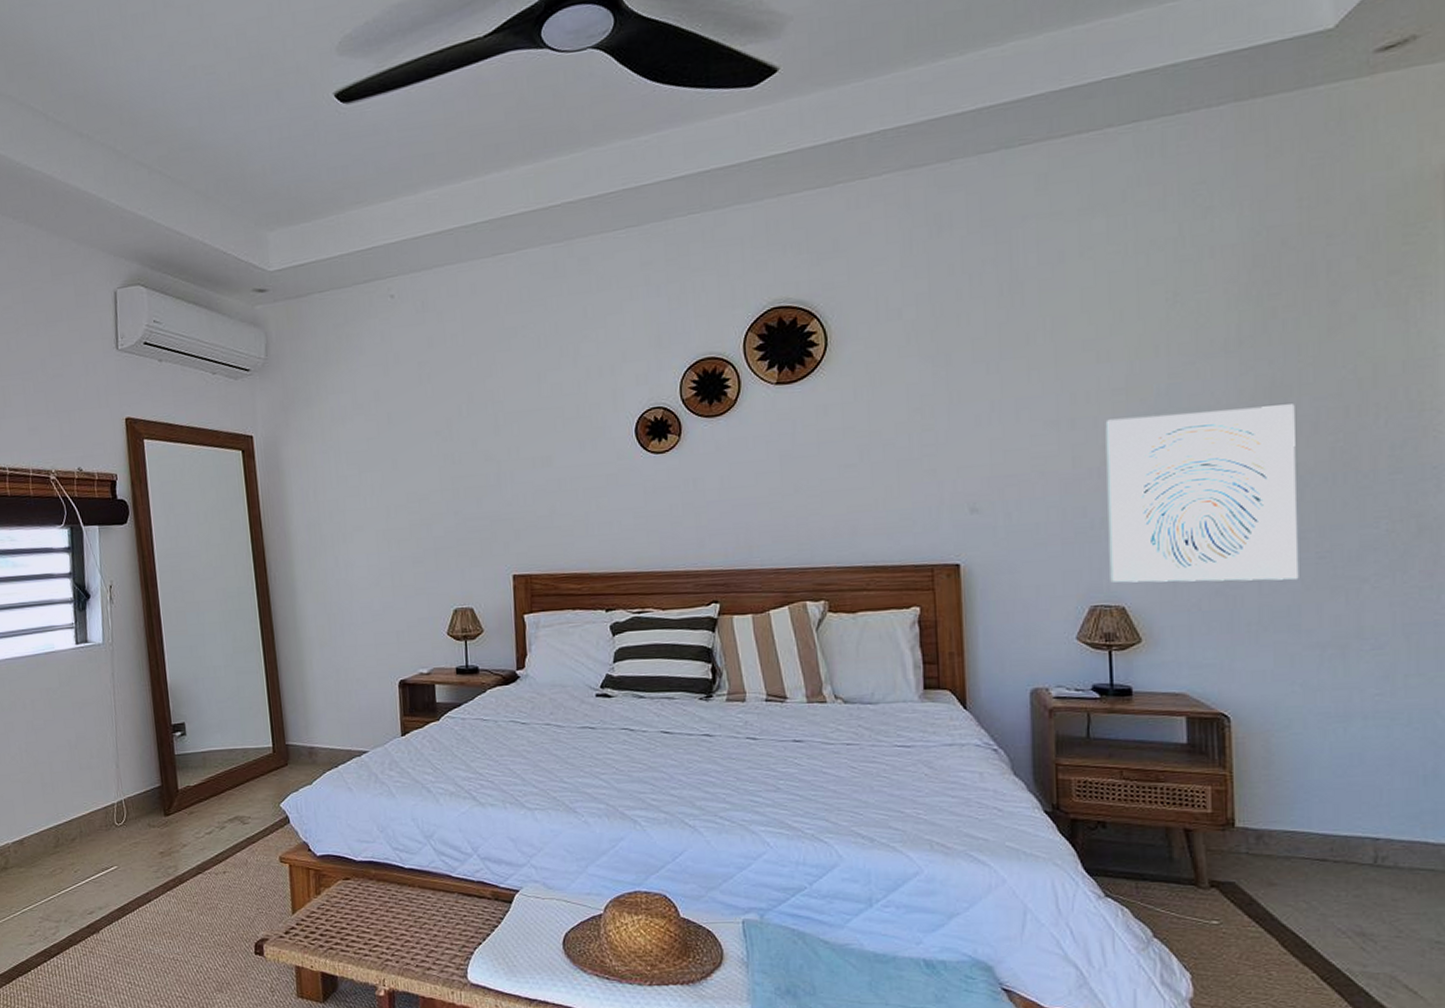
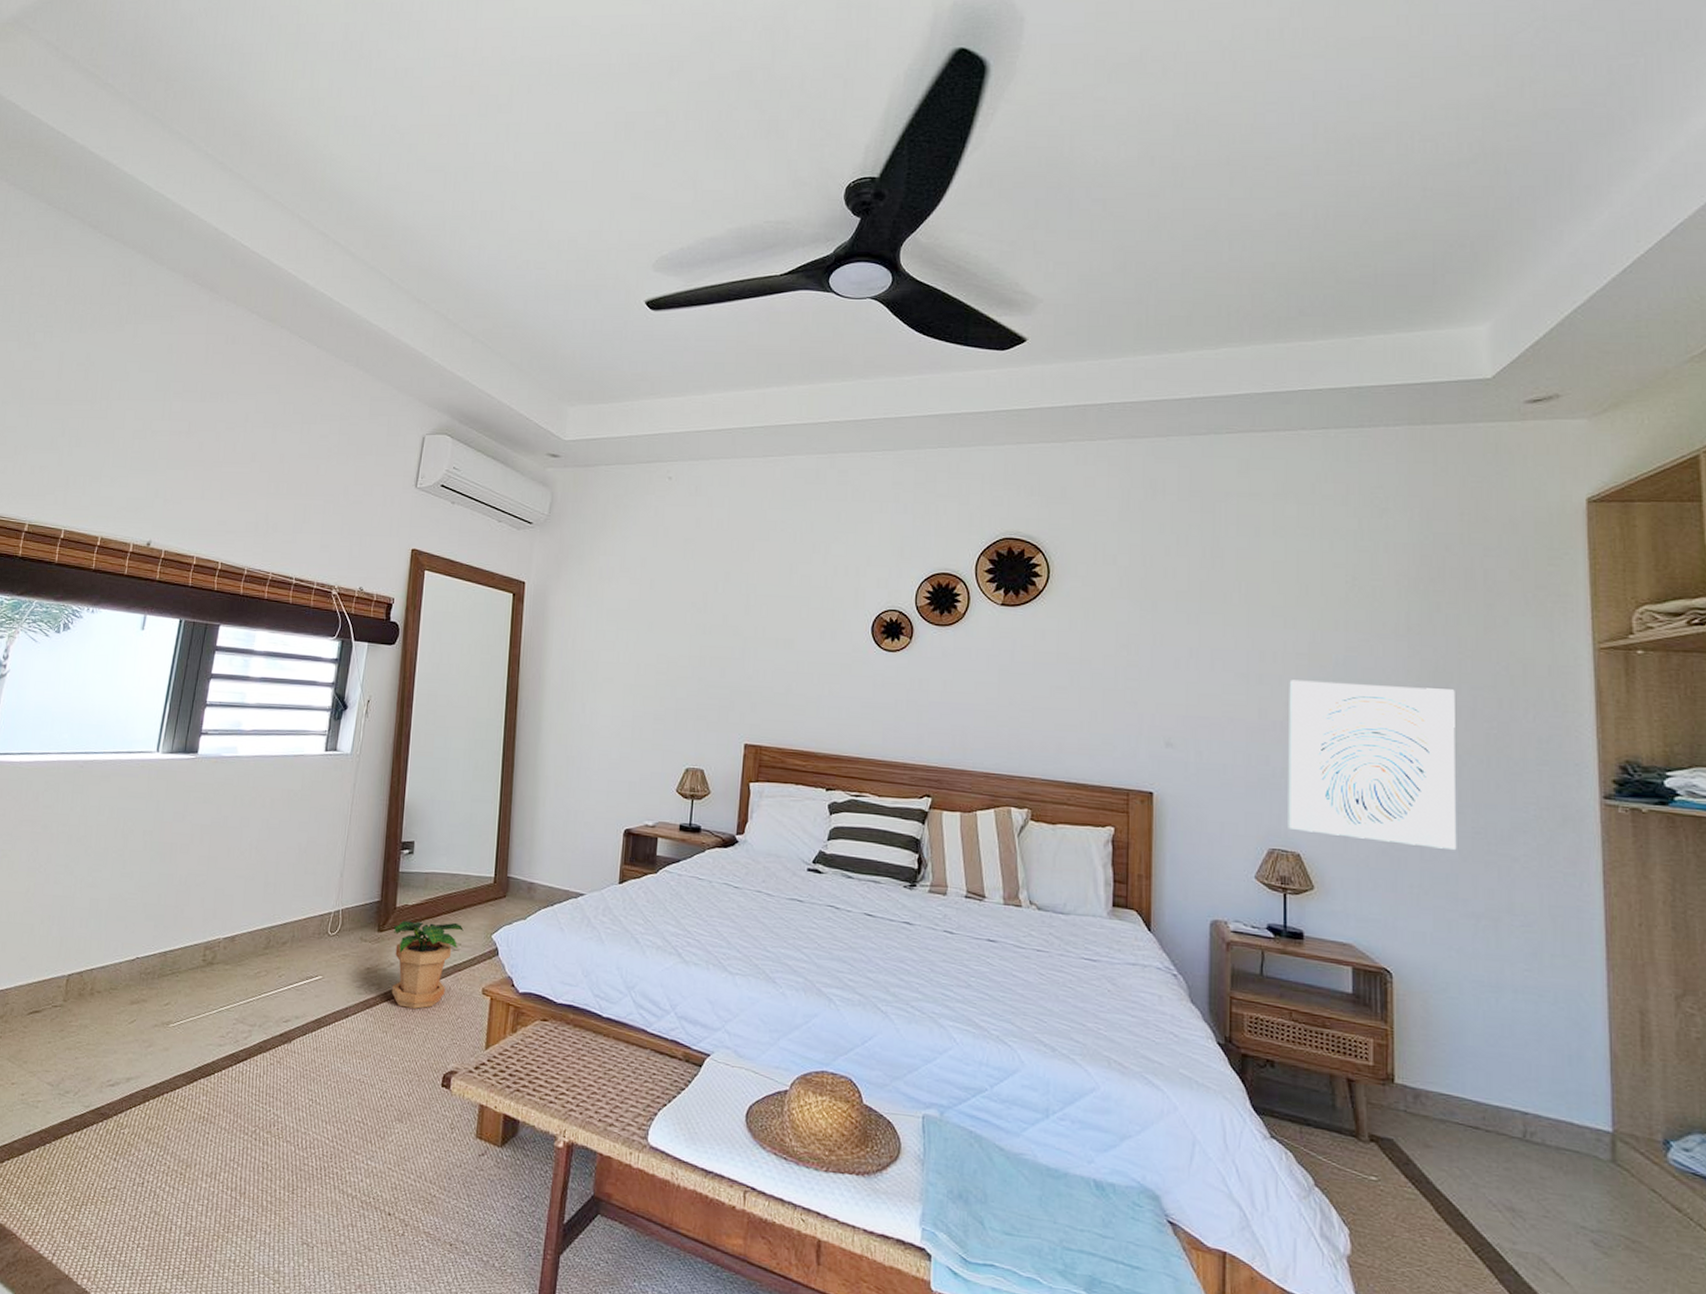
potted plant: none [179,796,250,885] -> present [391,920,464,1009]

